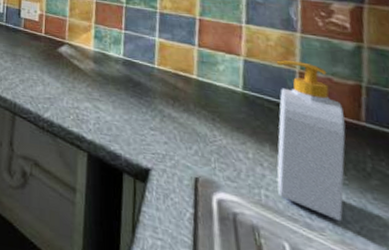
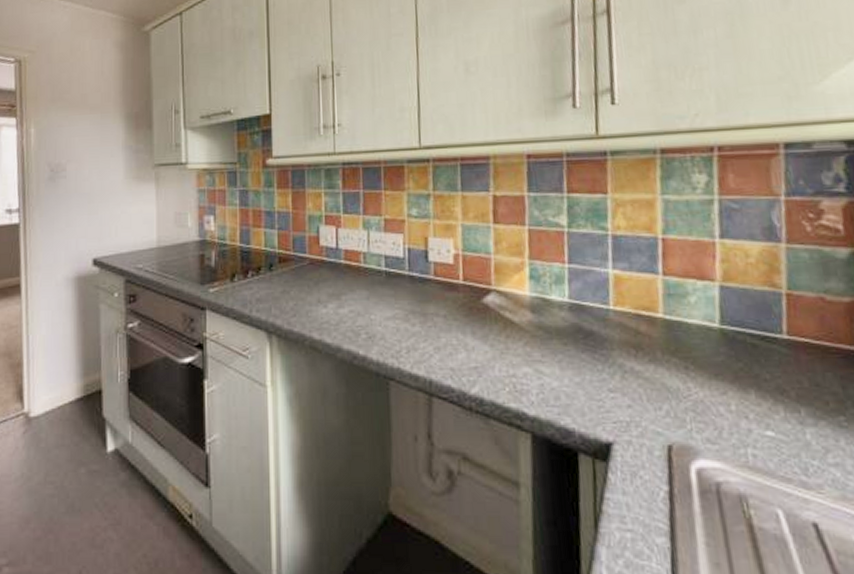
soap bottle: present [276,60,346,222] -> none [758,280,843,474]

